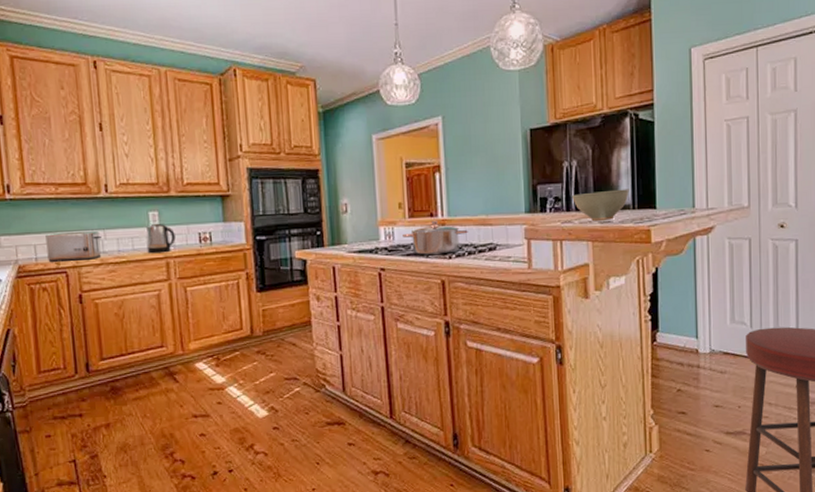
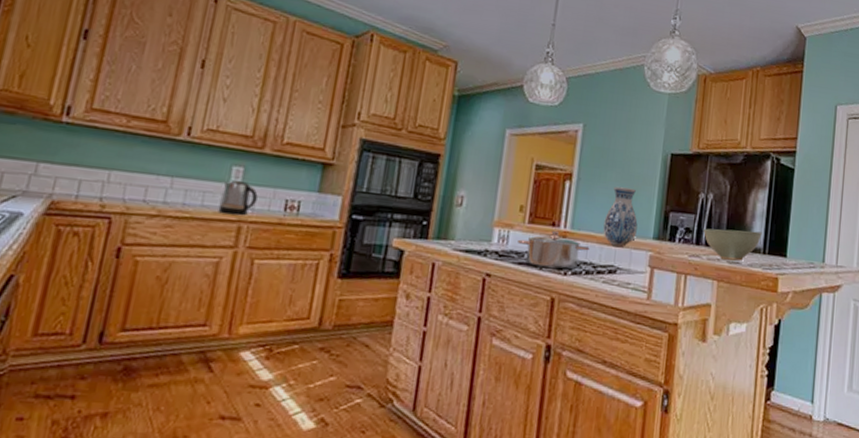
toaster: present [45,231,102,263] -> none [91,170,167,210]
vase: none [477,169,509,226] -> present [603,186,638,247]

